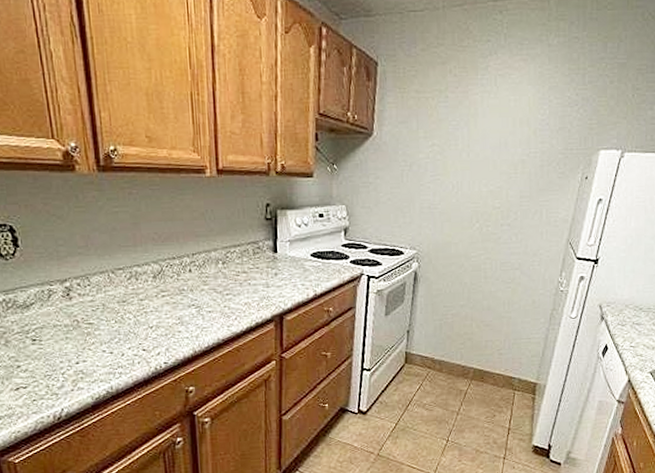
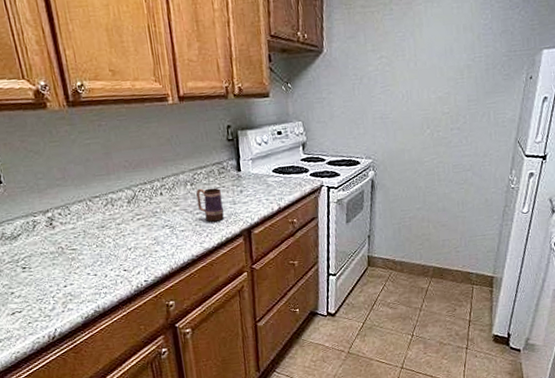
mug: none [228,267,256,304] -> present [196,187,224,222]

